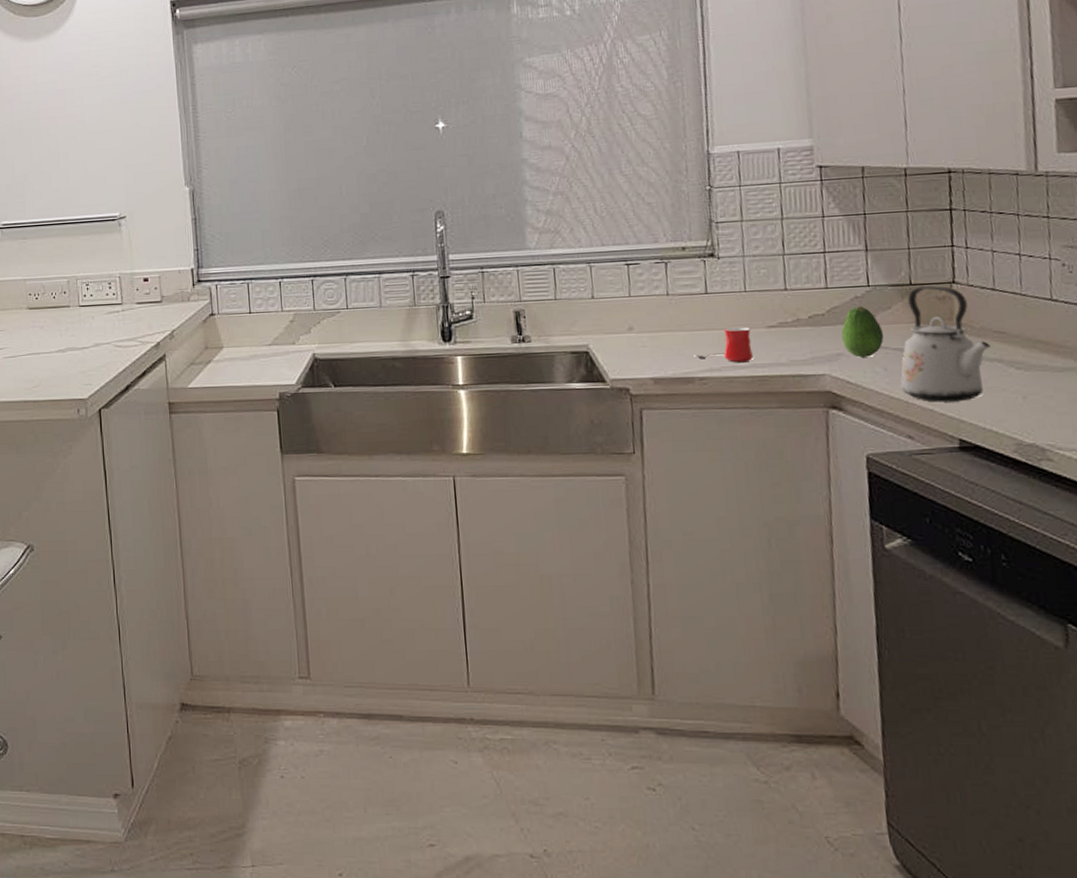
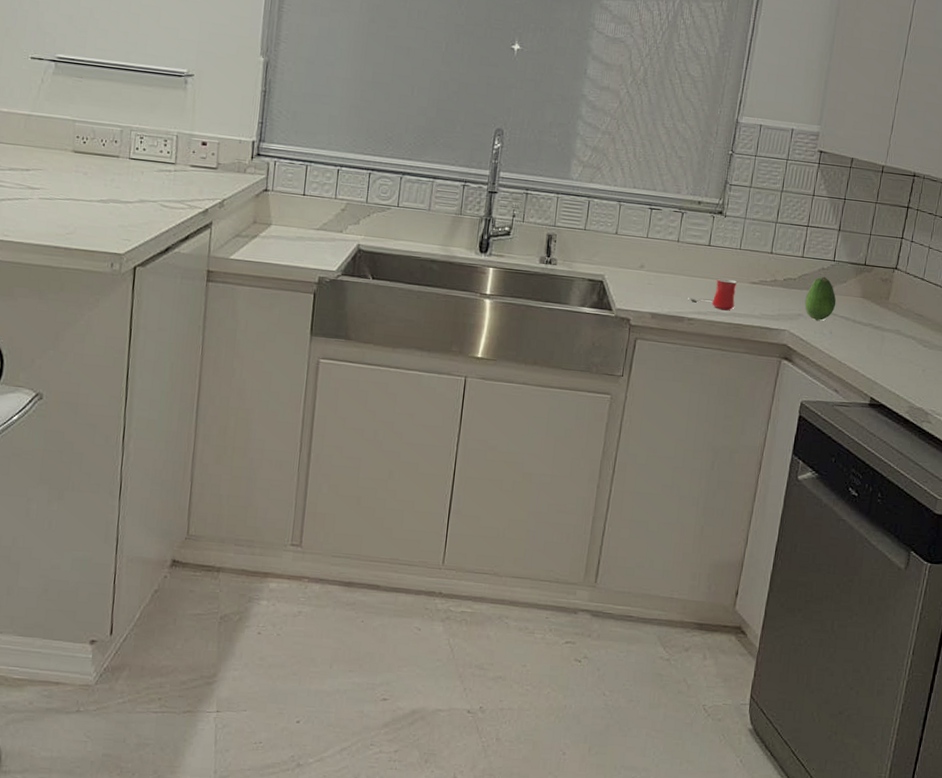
kettle: present [900,286,991,402] -> none [838,267,910,367]

